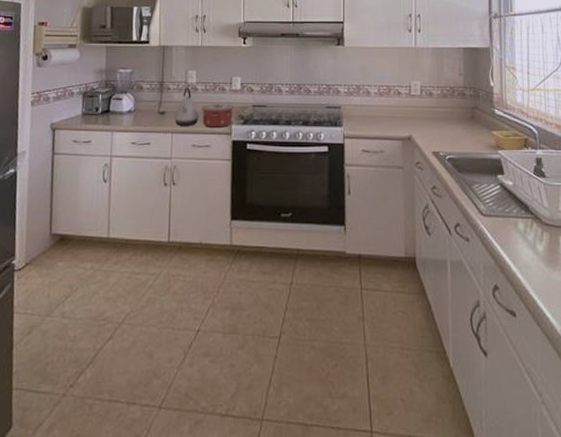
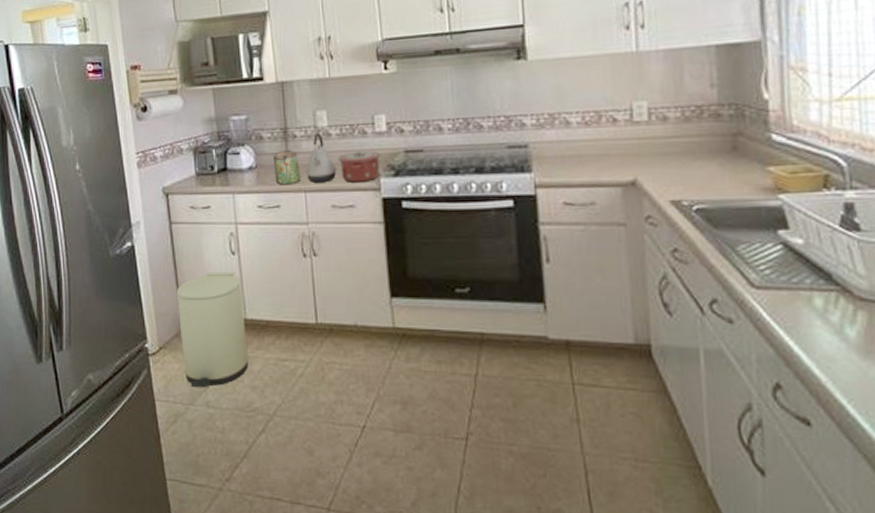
pedal bin: none [46,196,109,300] -> present [176,271,249,388]
canister: none [148,98,170,127] -> present [272,149,301,185]

